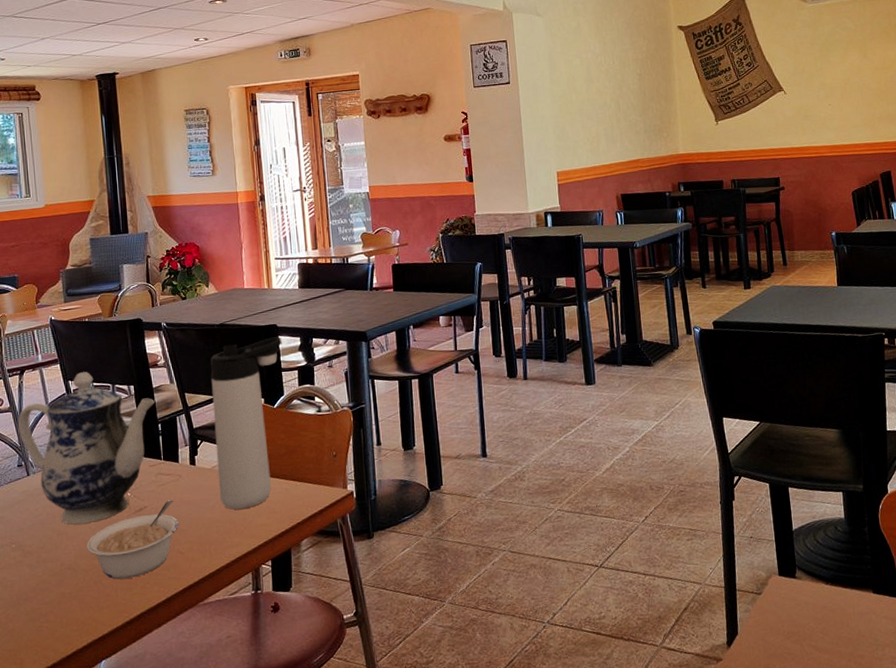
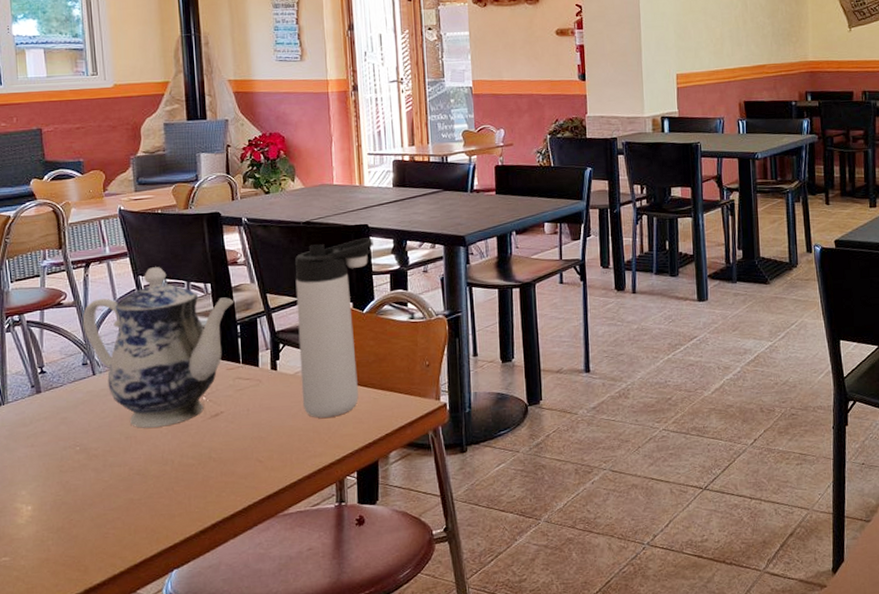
legume: present [87,500,179,580] -> none [158,405,258,487]

